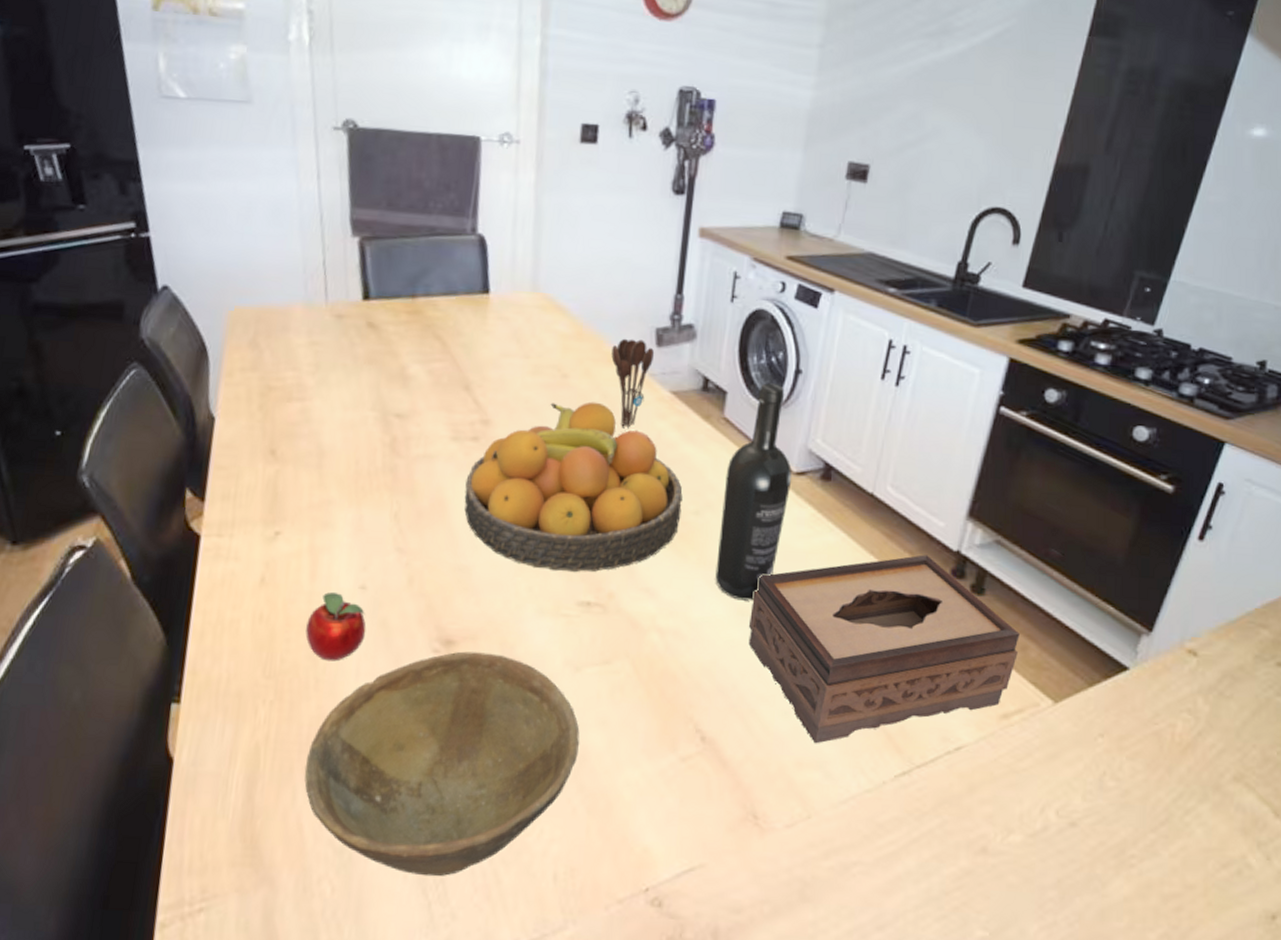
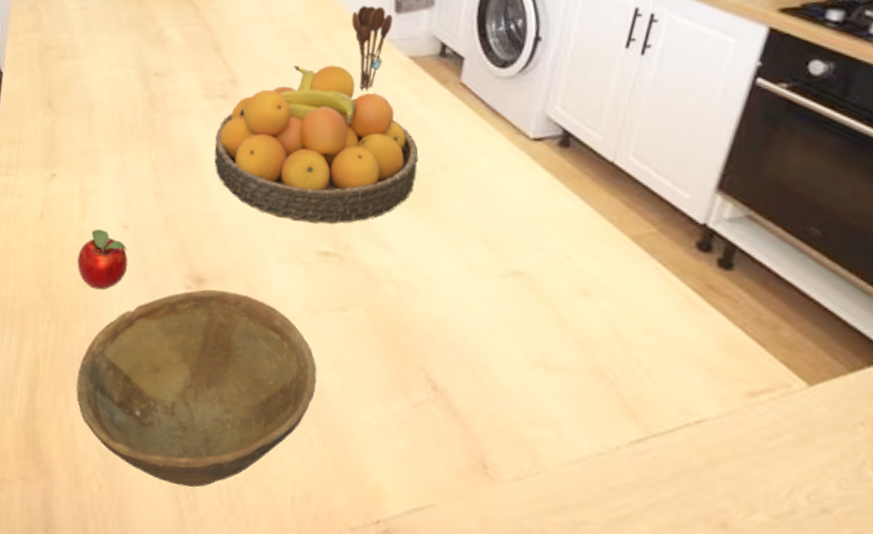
wine bottle: present [715,383,792,601] -> none [449,50,529,261]
tissue box: present [748,554,1020,744] -> none [481,225,771,404]

